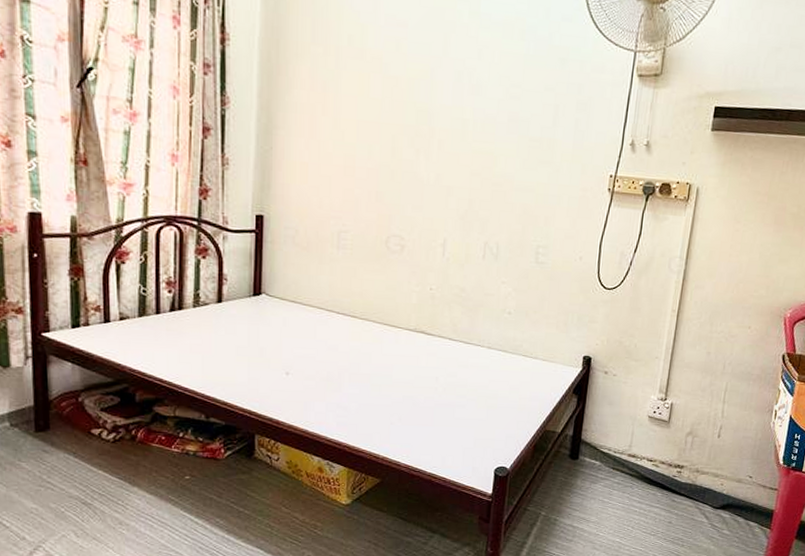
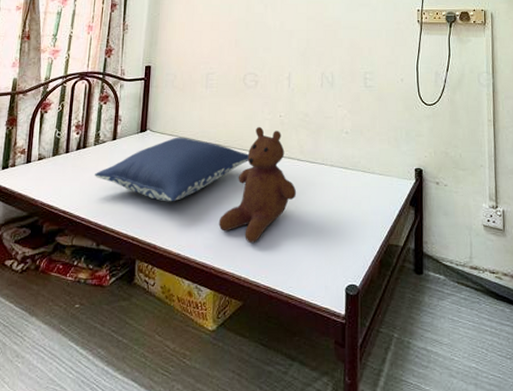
pillow: none [195,304,392,376] -> present [94,137,250,202]
teddy bear: none [353,298,447,423] -> present [218,126,297,243]

